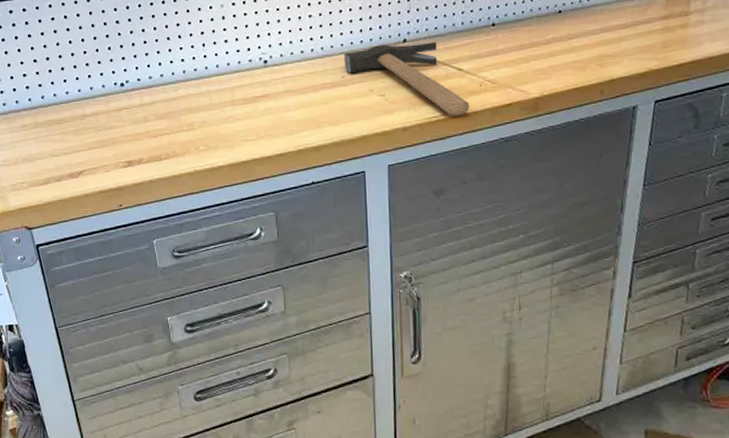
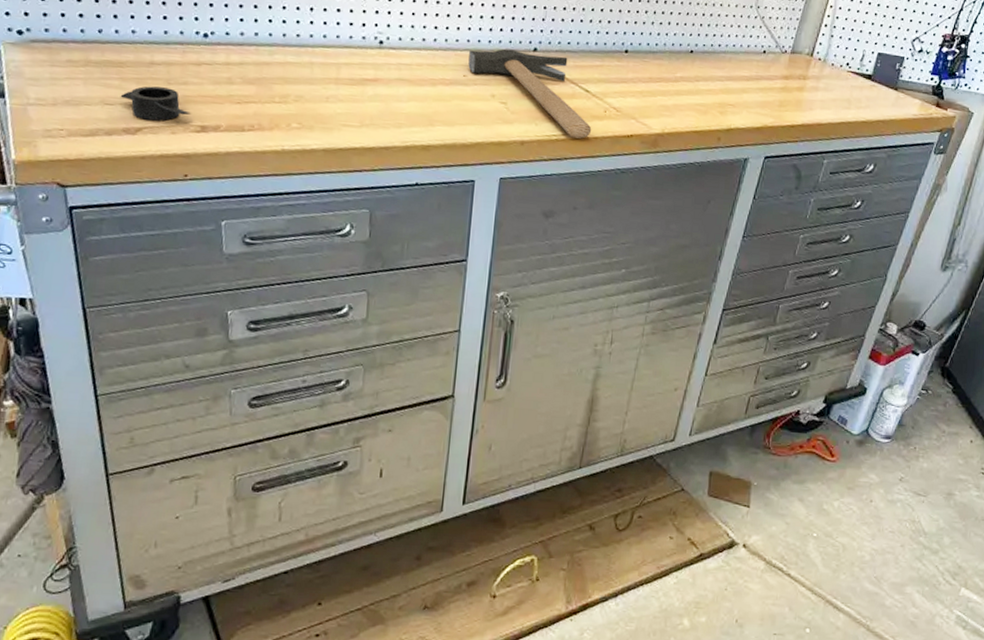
duct tape: none [63,134,118,164] -> present [120,86,191,121]

